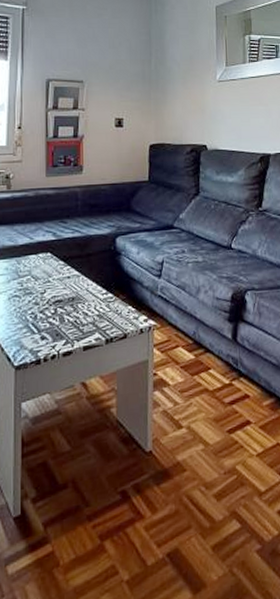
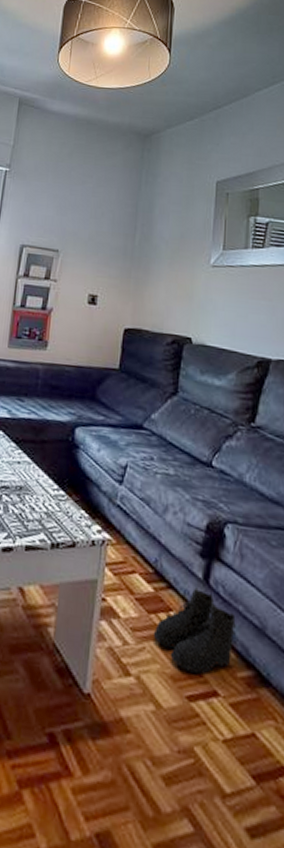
boots: none [197,346,260,412] -> present [153,587,236,674]

